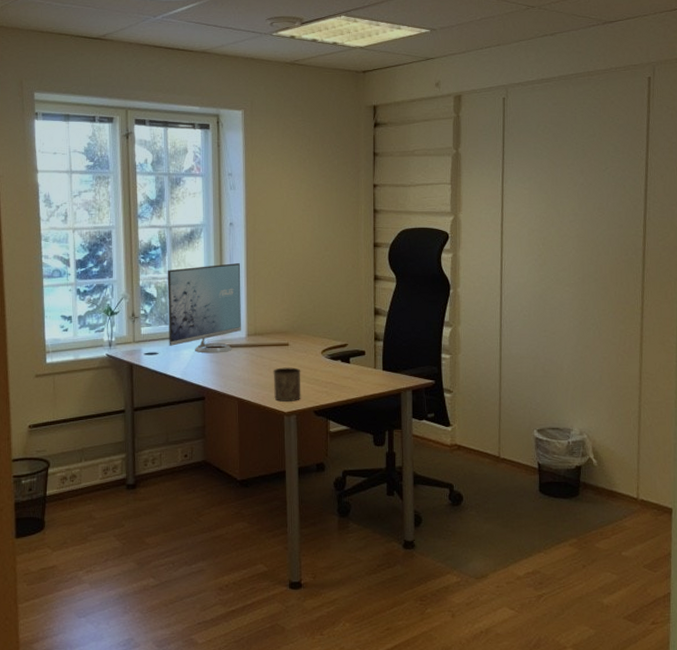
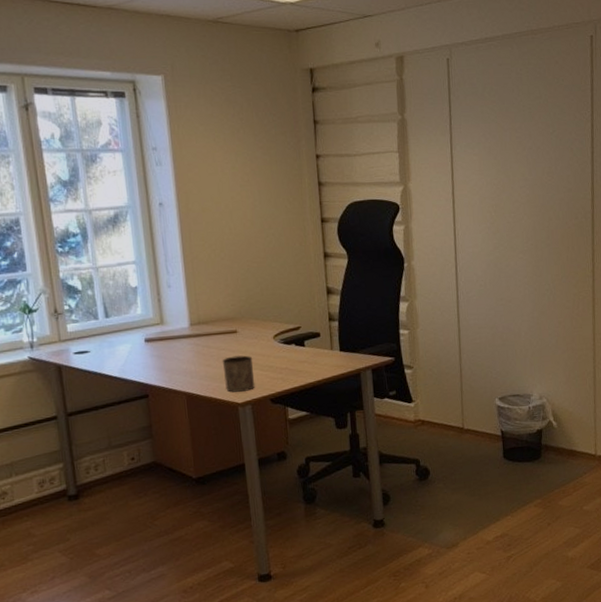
monitor: present [167,263,241,354] -> none [91,247,183,348]

